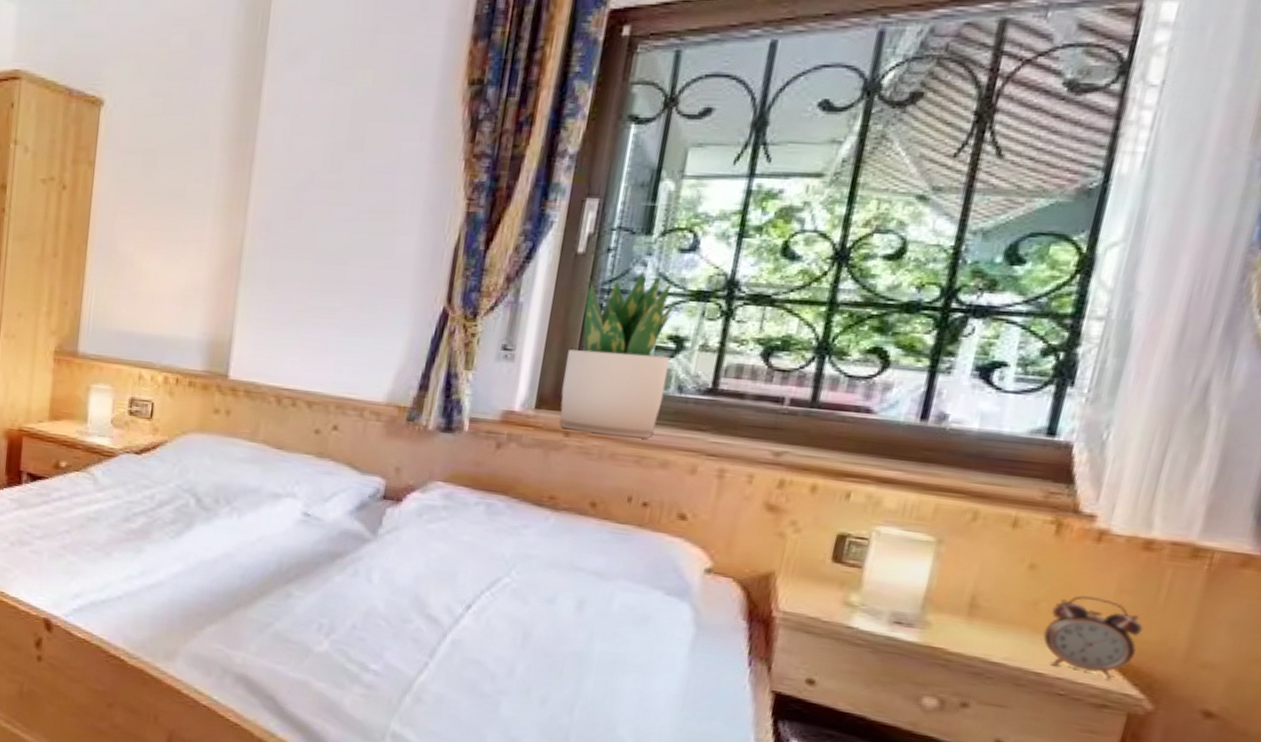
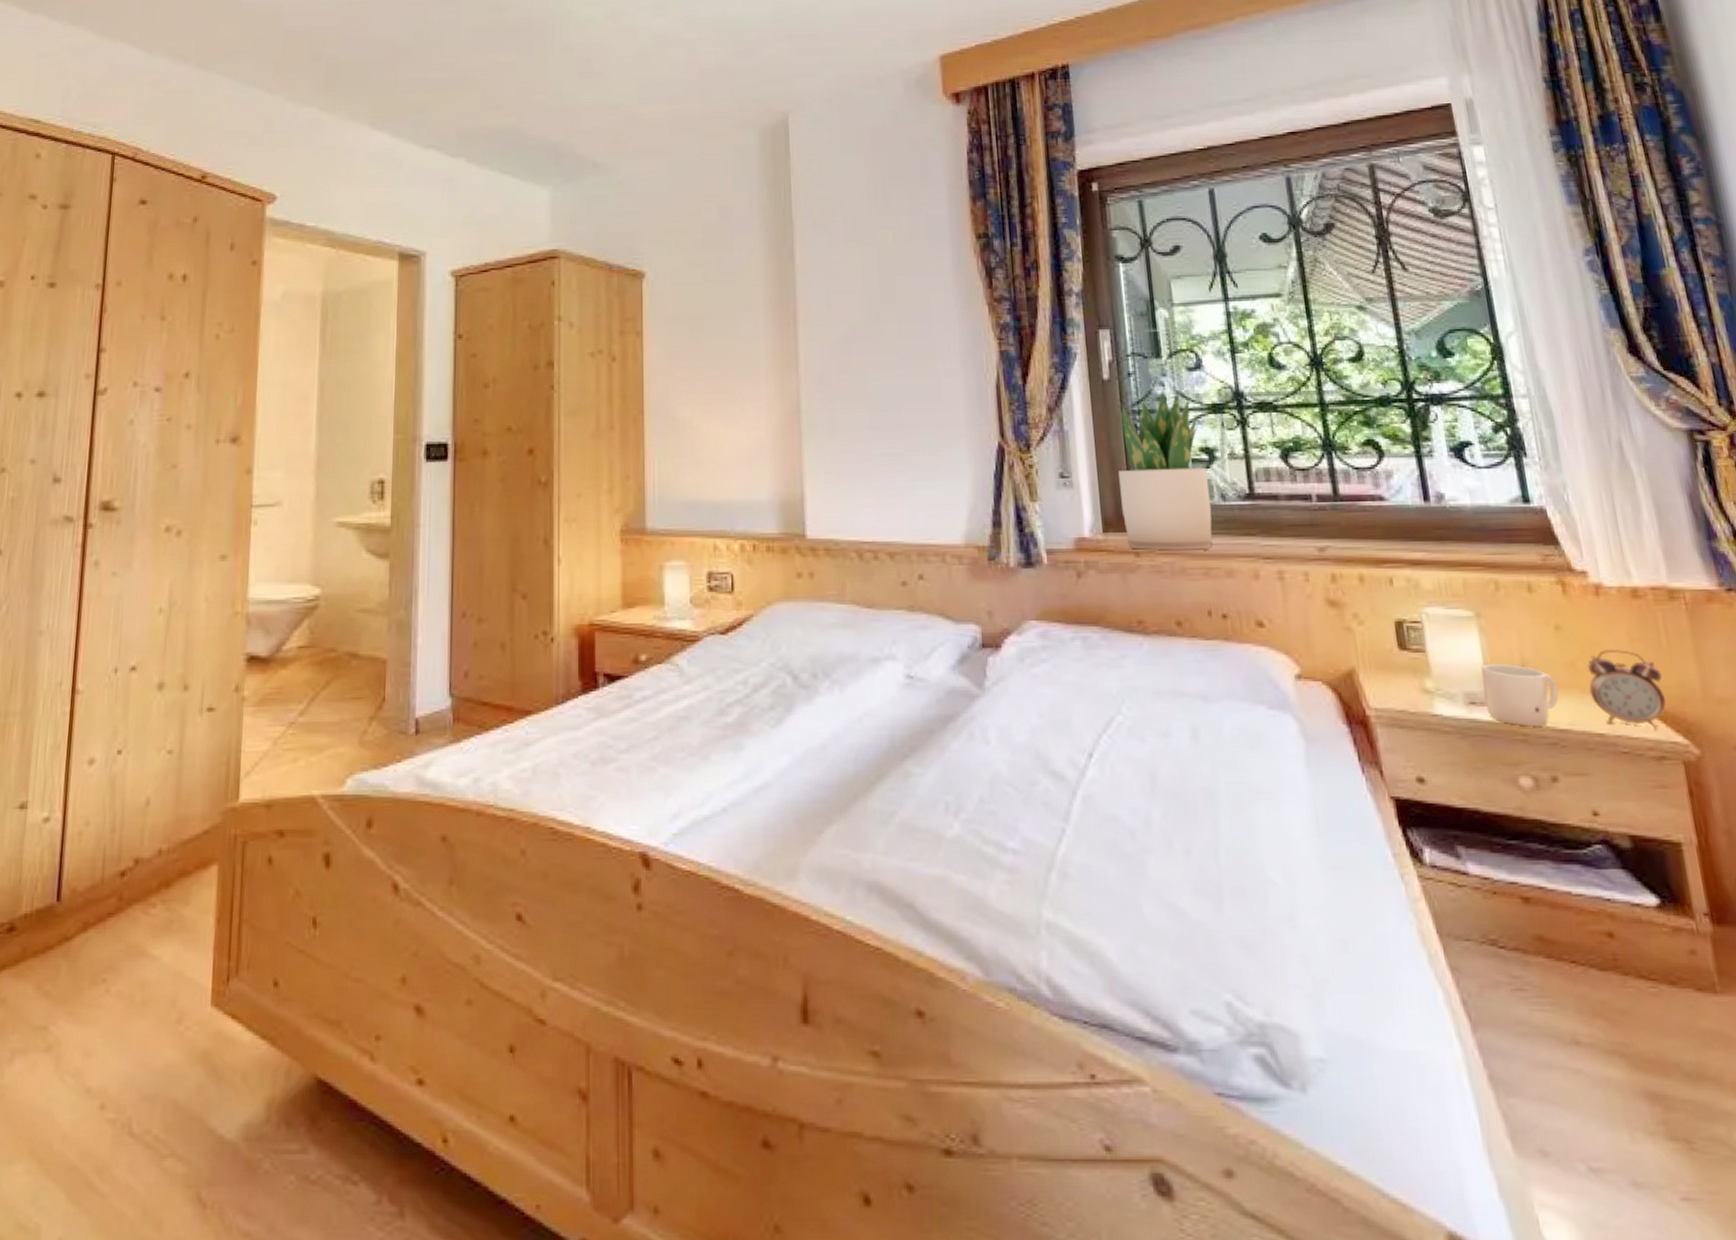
mug: none [912,589,1008,656] -> present [1480,663,1559,727]

